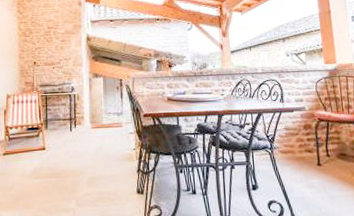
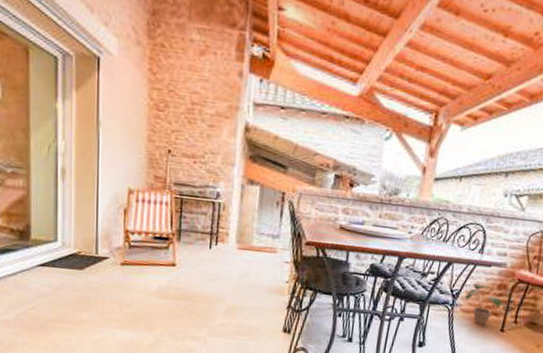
potted plant: none [279,128,317,163] -> present [464,284,507,325]

